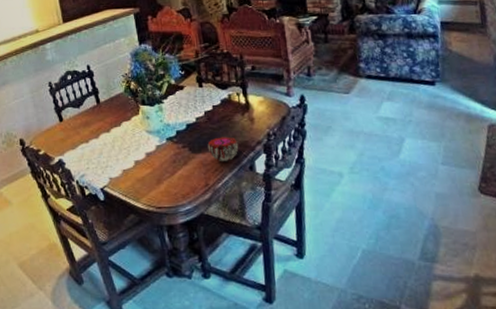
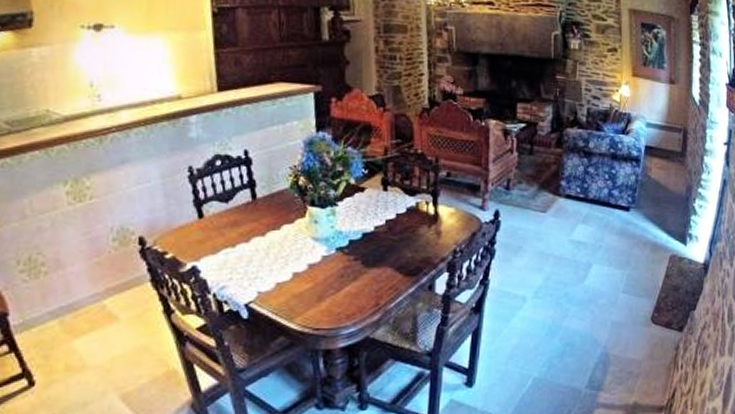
decorative bowl: present [207,136,239,161] -> none [384,250,420,278]

